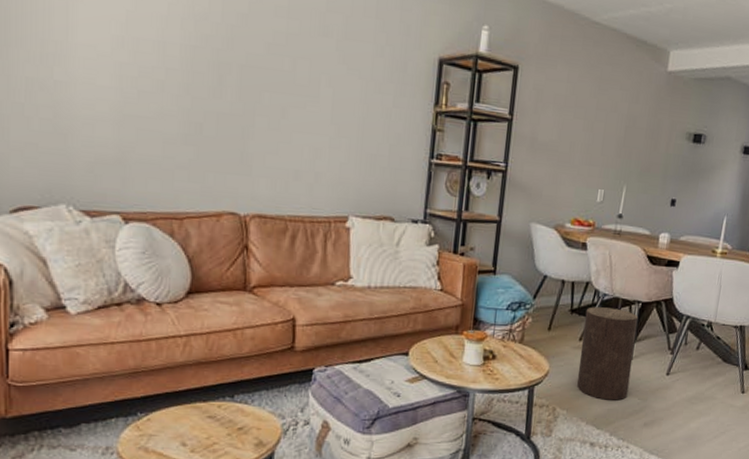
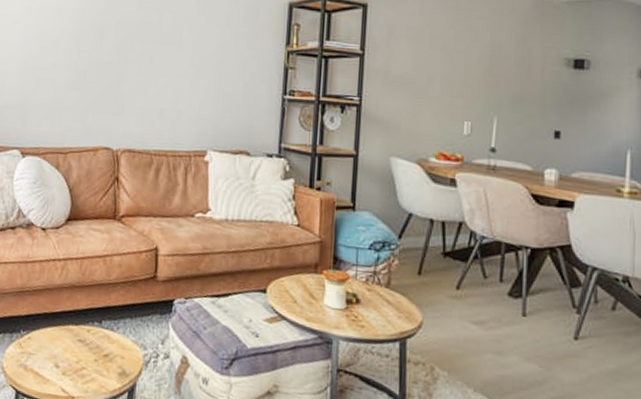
stool: present [577,307,639,400] -> none [457,250,529,366]

